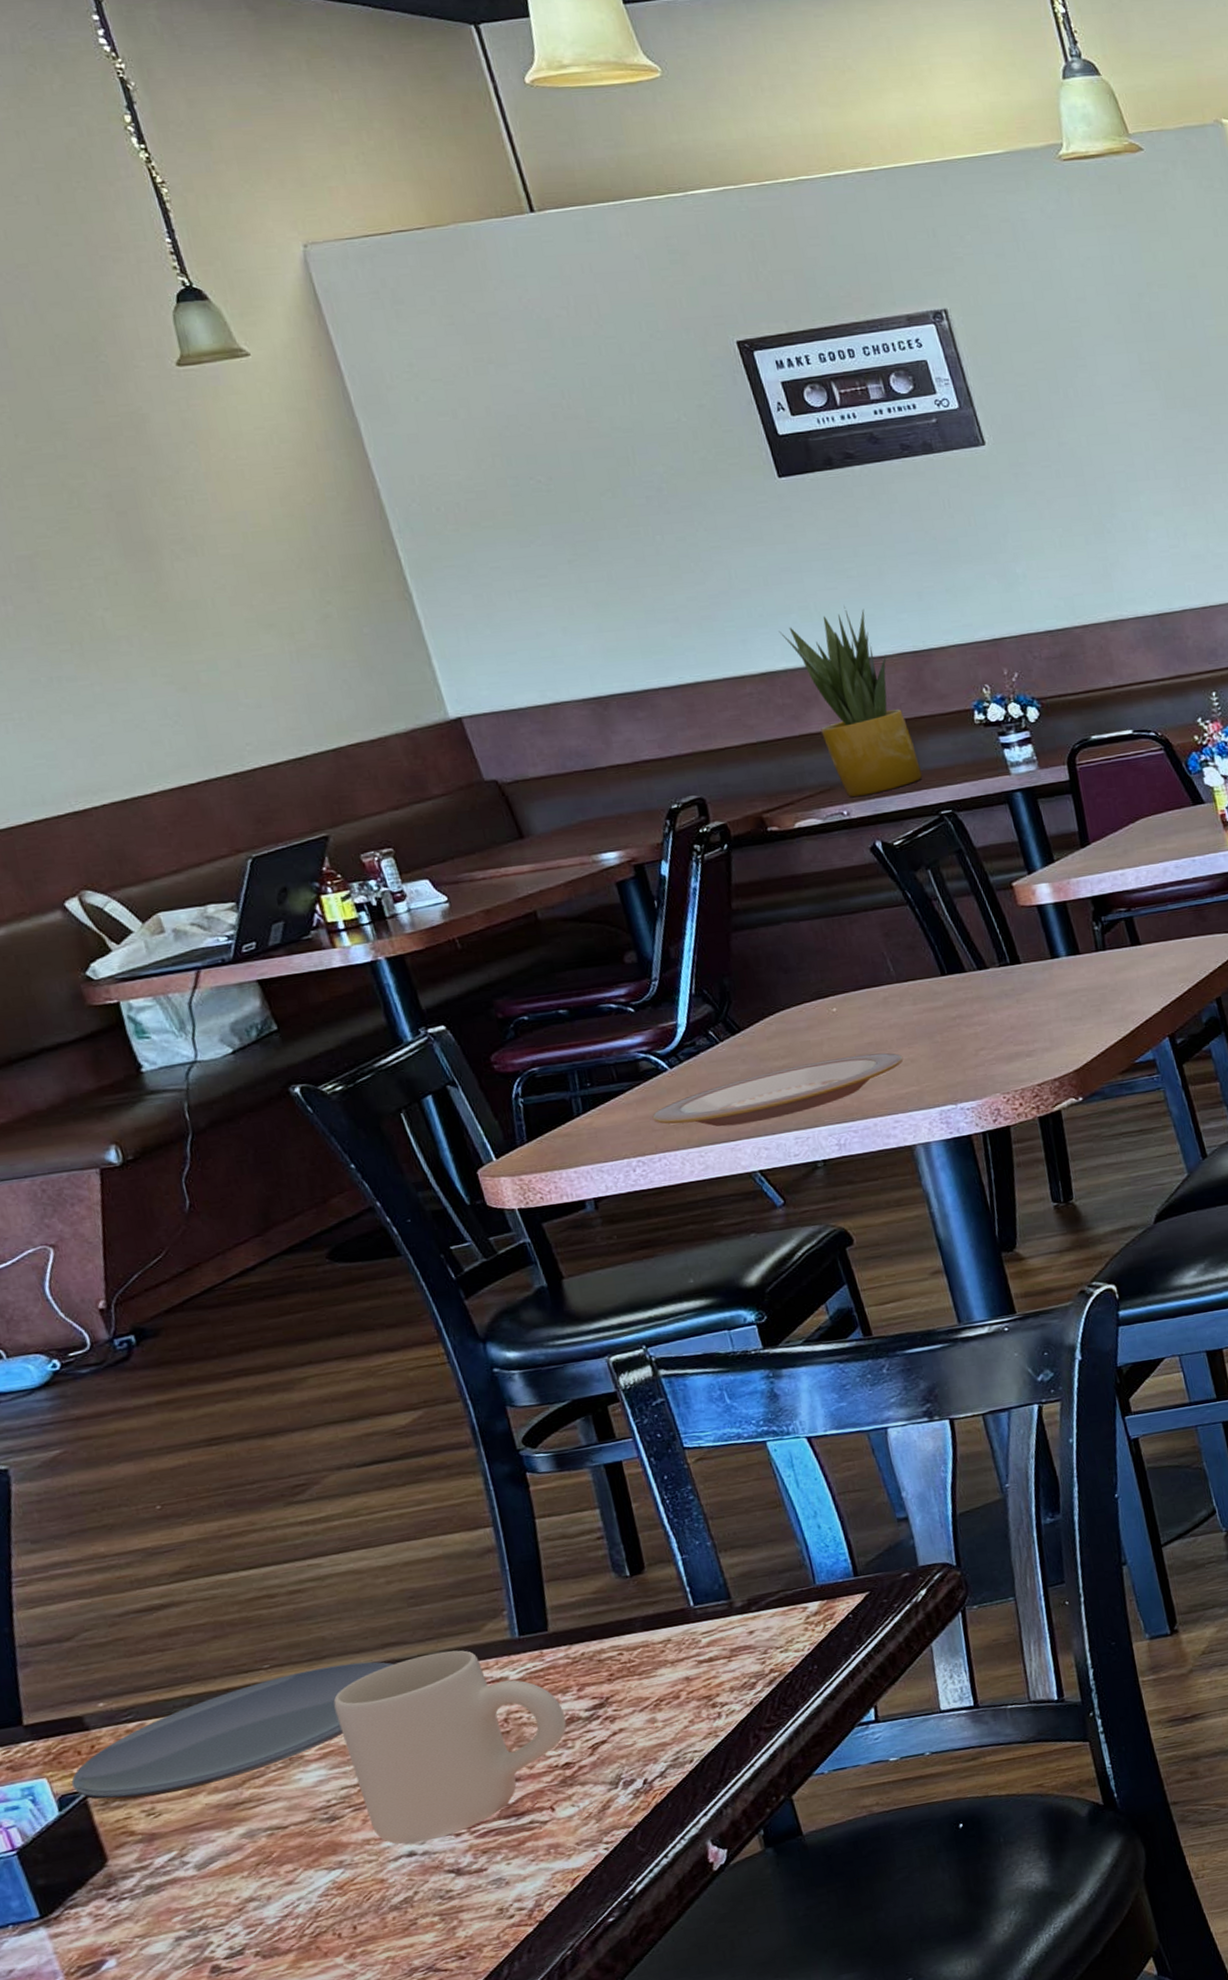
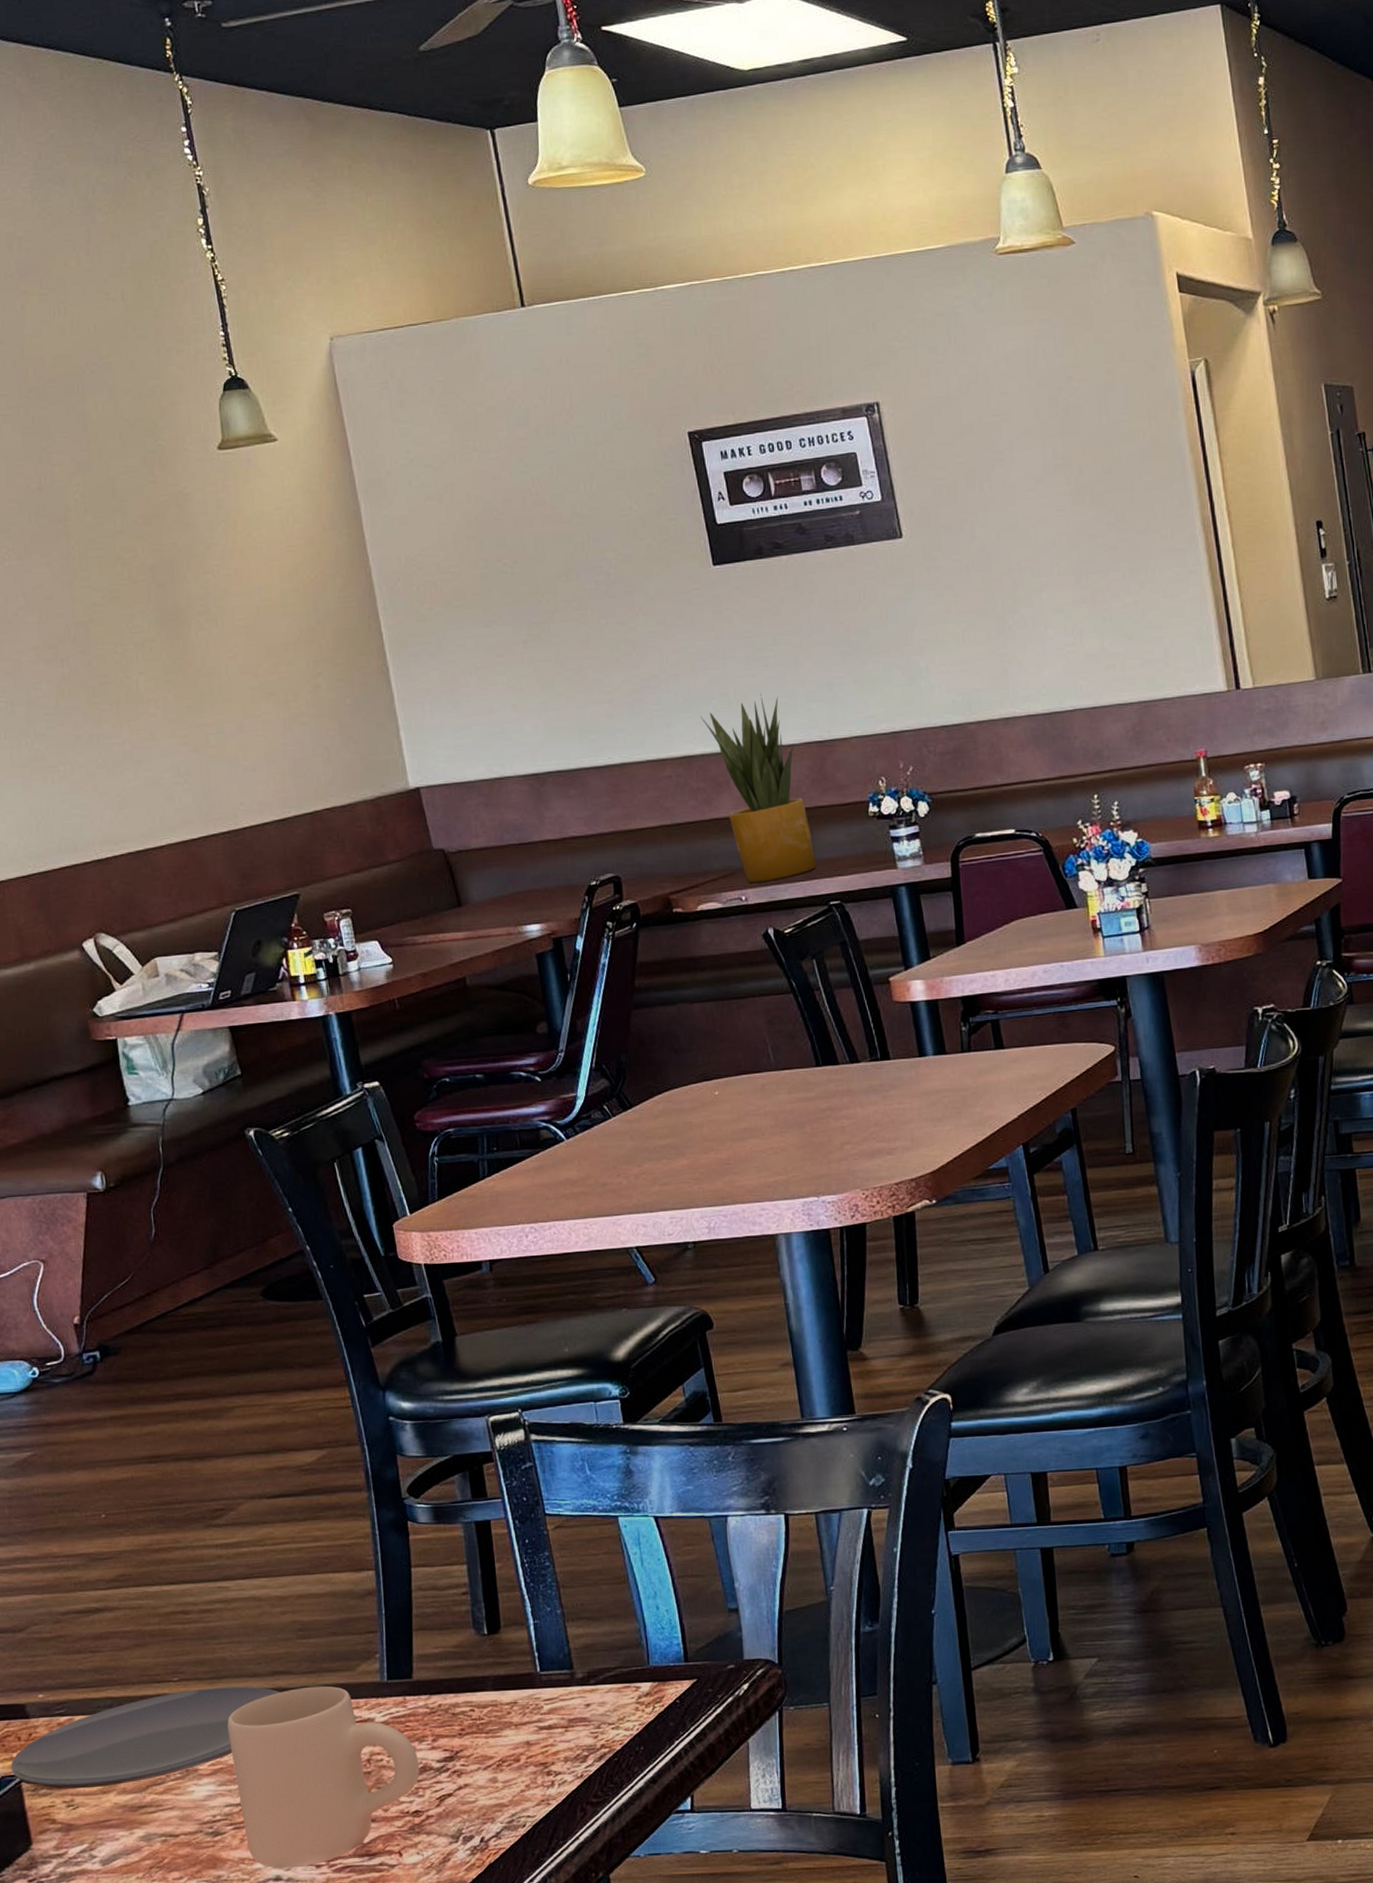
plate: present [652,1052,904,1127] -> none [547,1139,775,1201]

